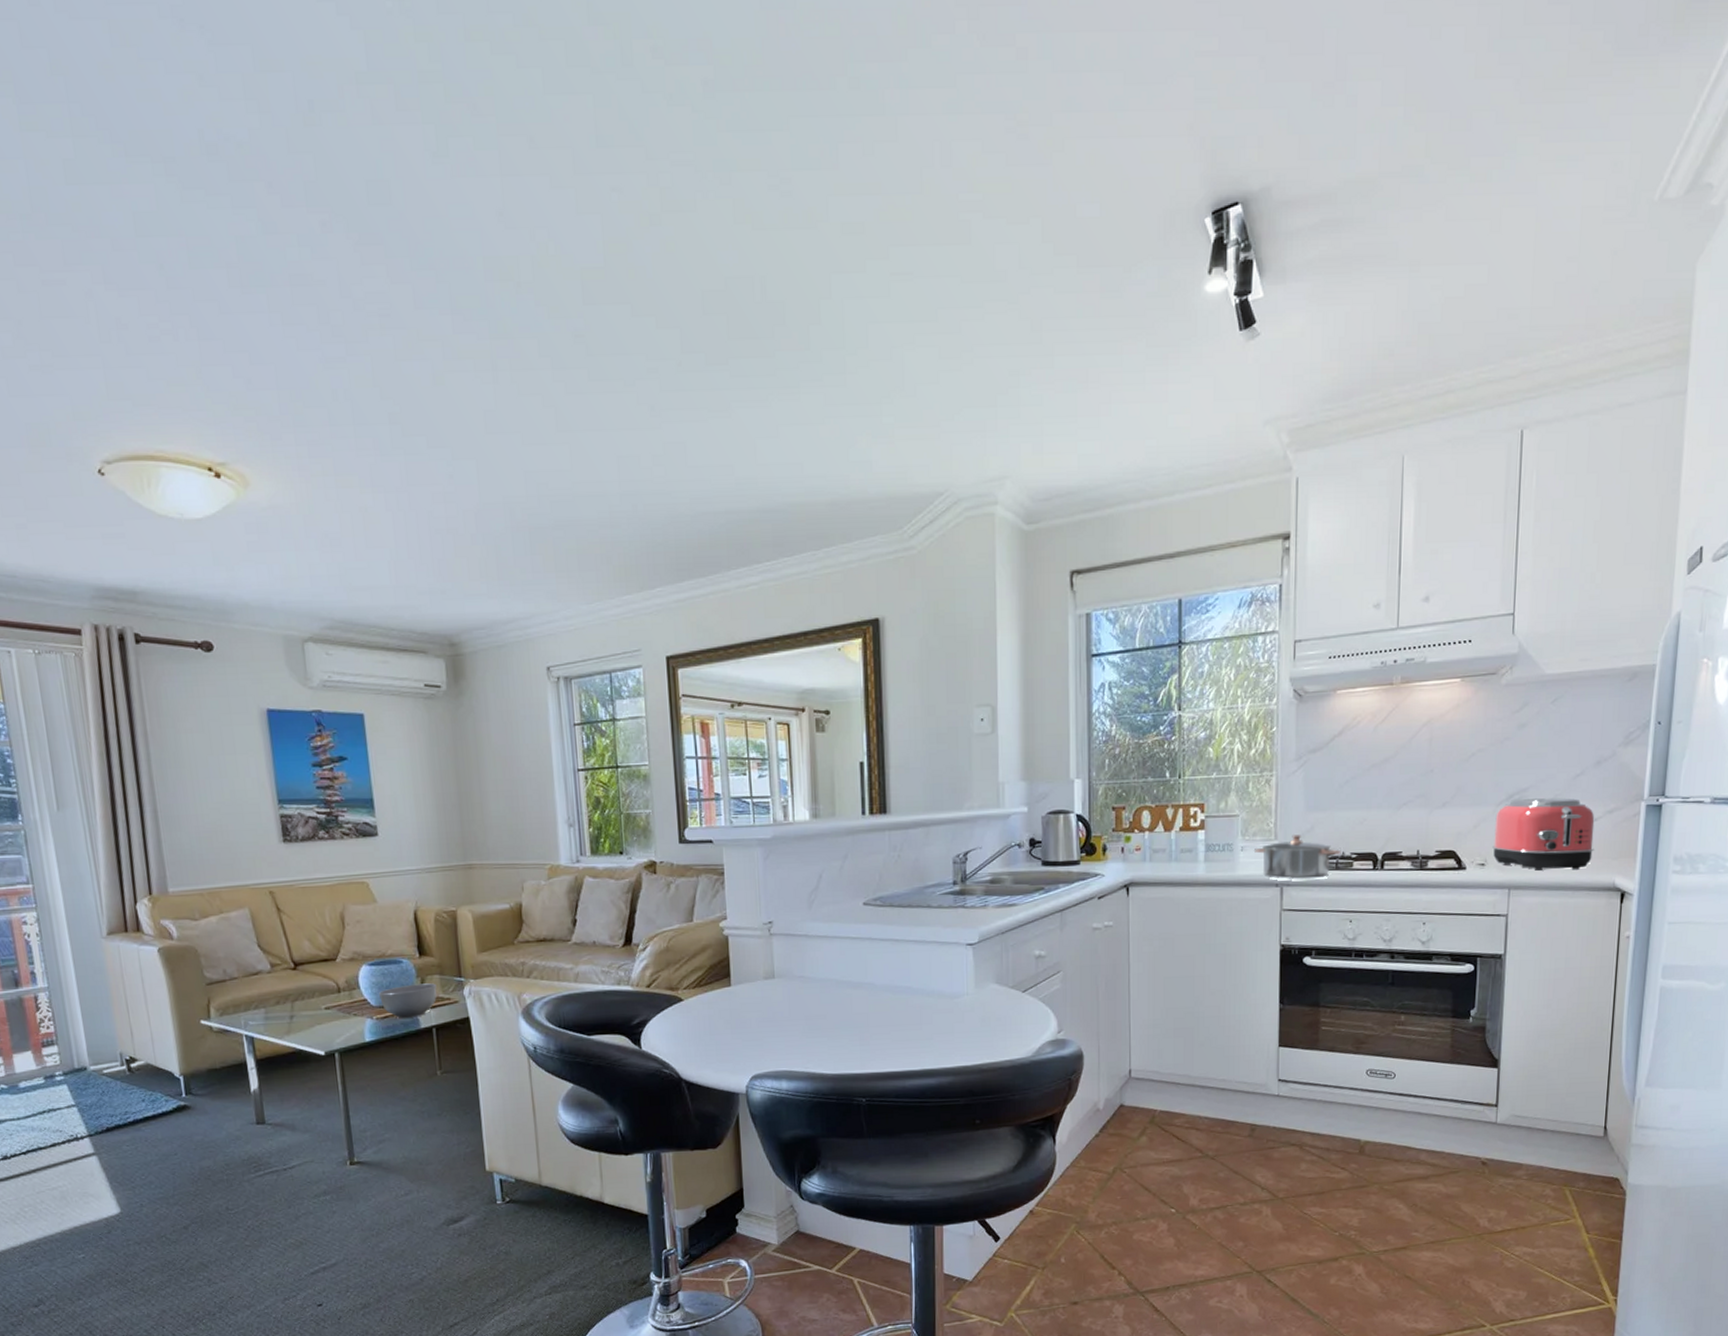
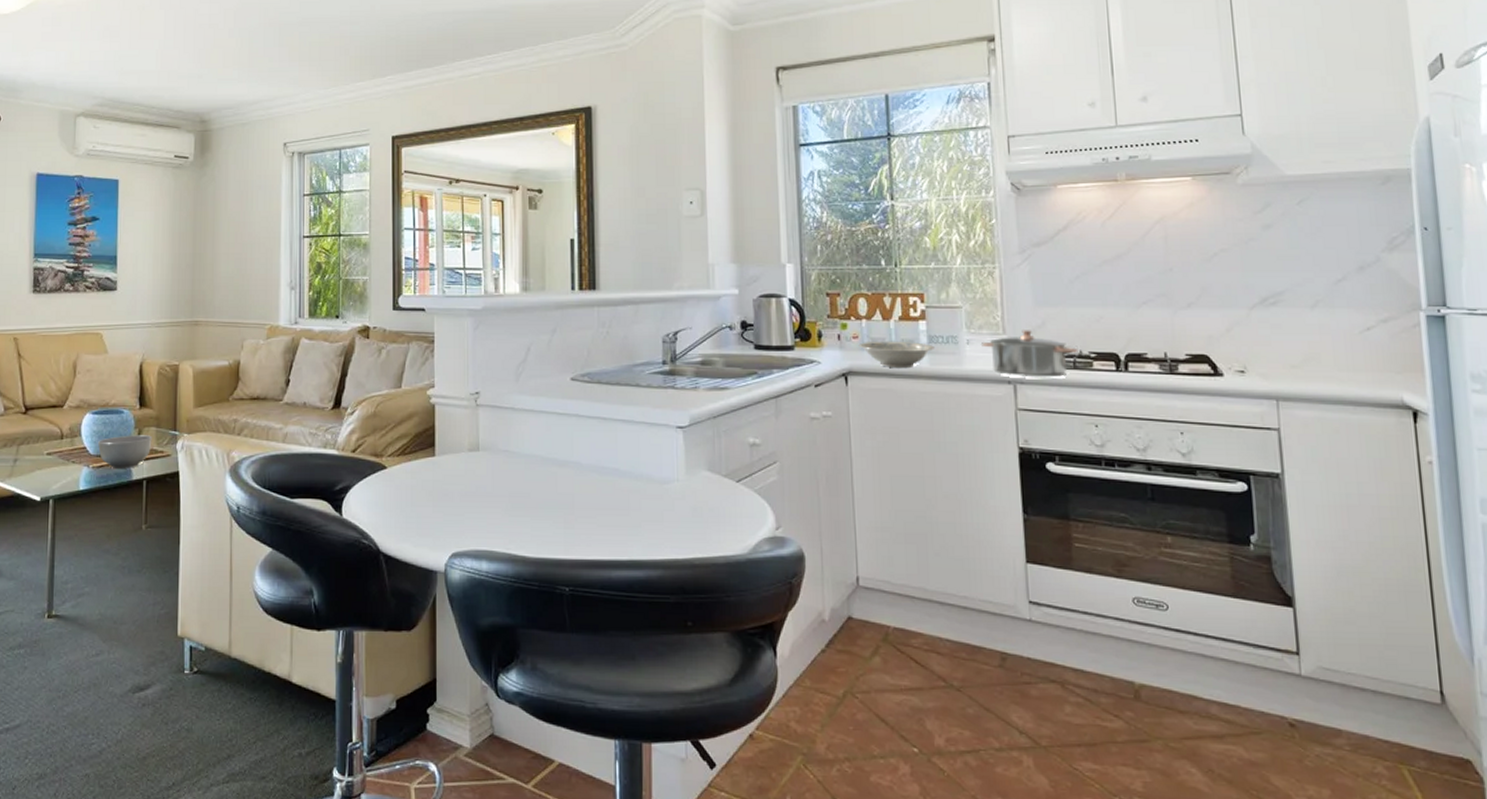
bowl: none [1140,851,1211,878] -> present [858,341,934,369]
toaster: present [1492,797,1595,871] -> none [1250,302,1372,383]

